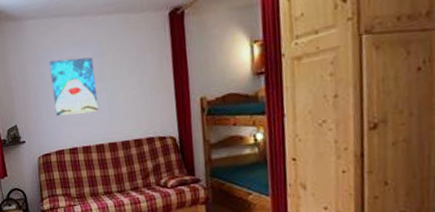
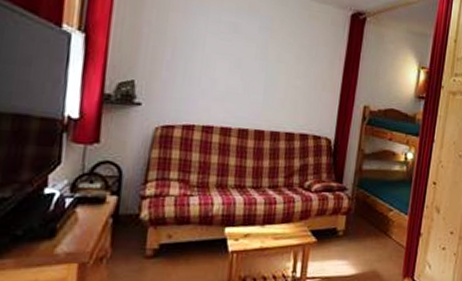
wall art: present [49,57,98,117] -> none [194,18,260,91]

